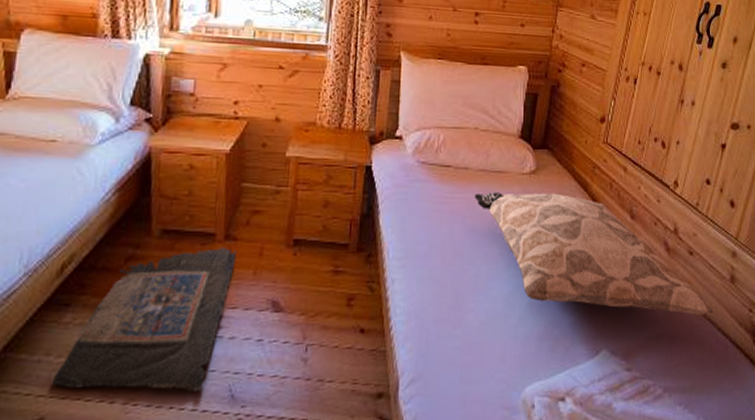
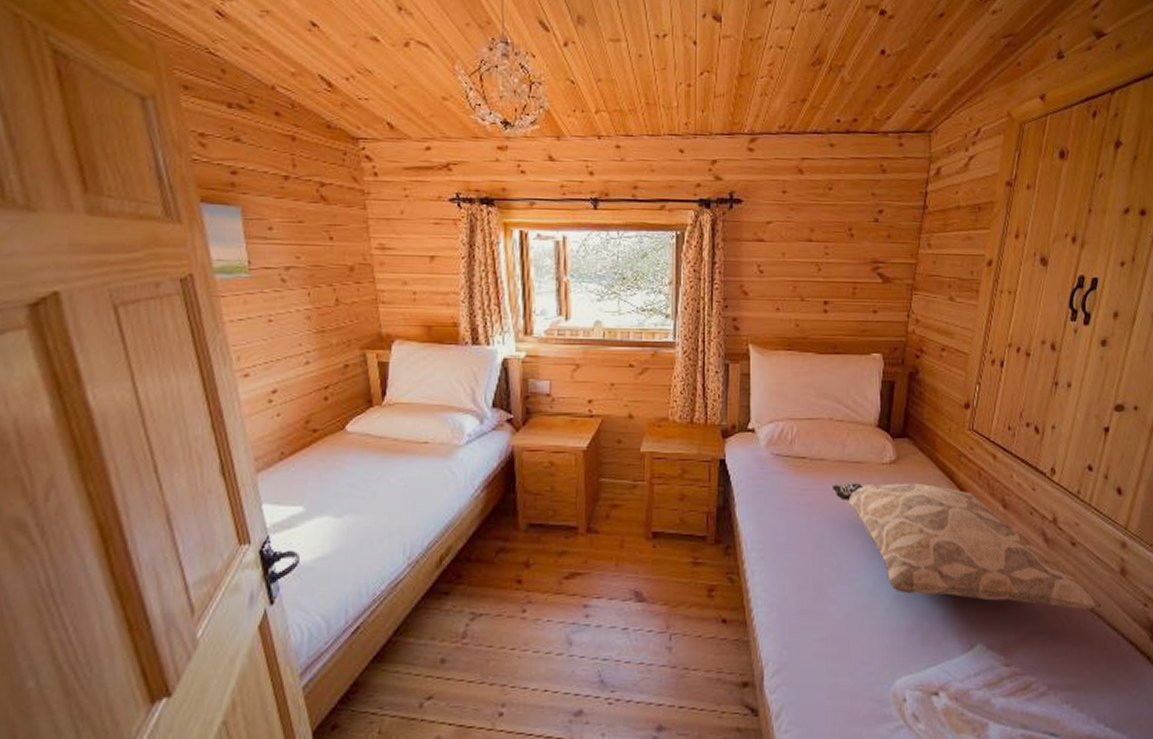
rug: present [51,247,235,391] -> none [437,539,597,676]

